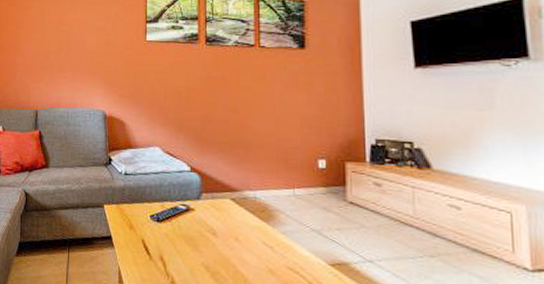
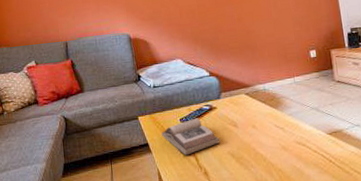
book: none [128,217,194,258] -> present [162,118,220,156]

